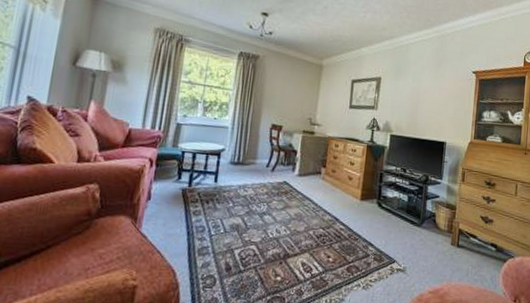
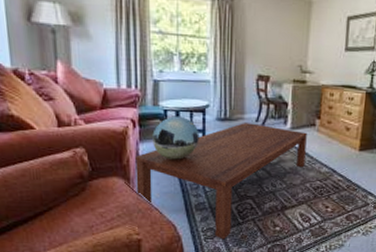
coffee table: none [141,167,313,289] -> present [135,123,307,240]
decorative sphere: none [166,157,212,201] -> present [152,116,199,160]

